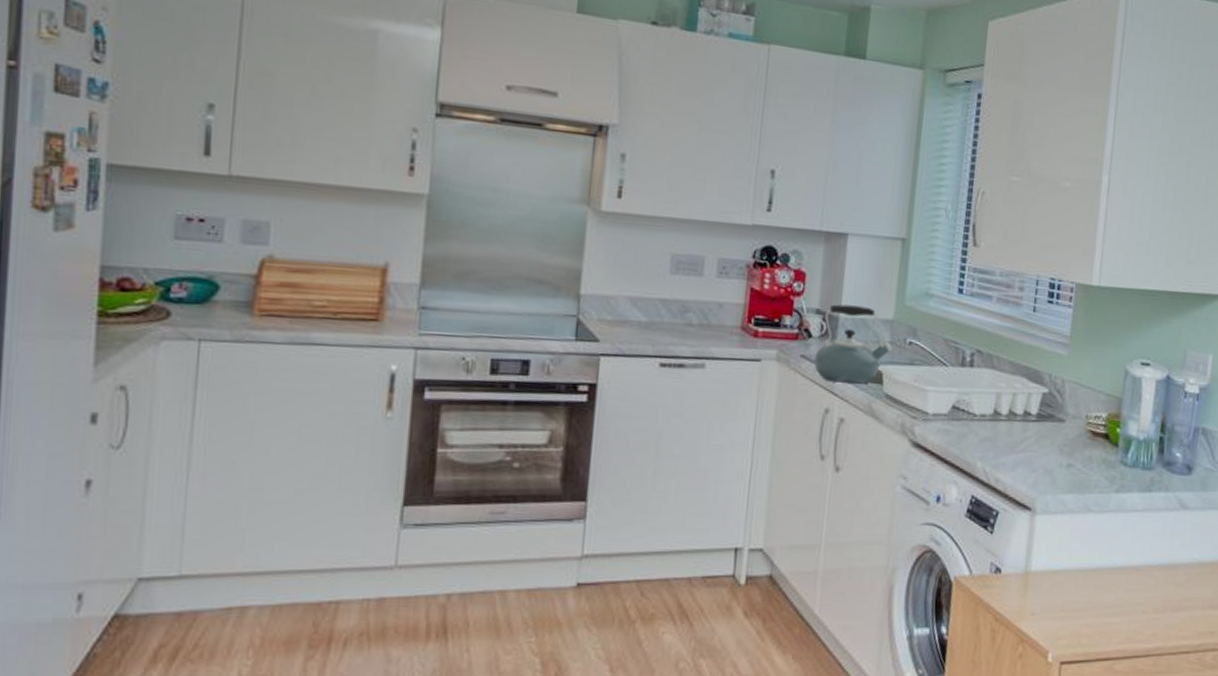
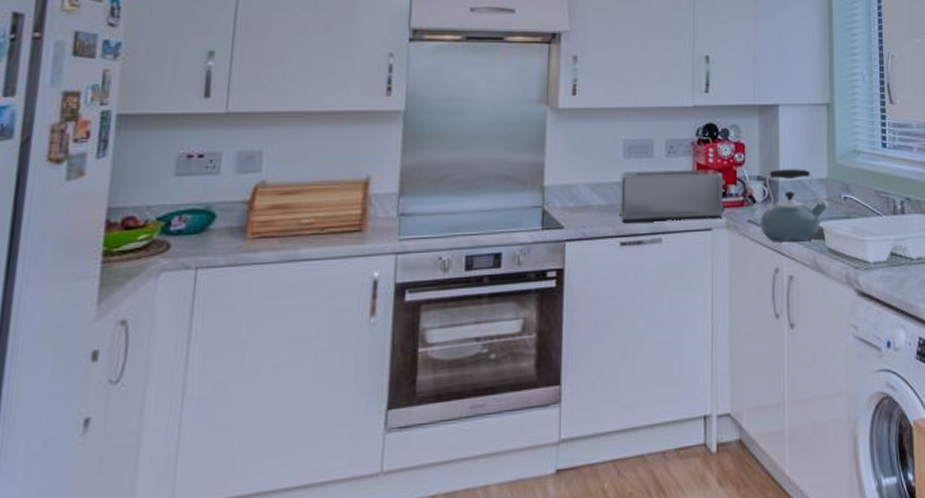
toaster: none [661,288,781,350] -> present [619,169,725,224]

